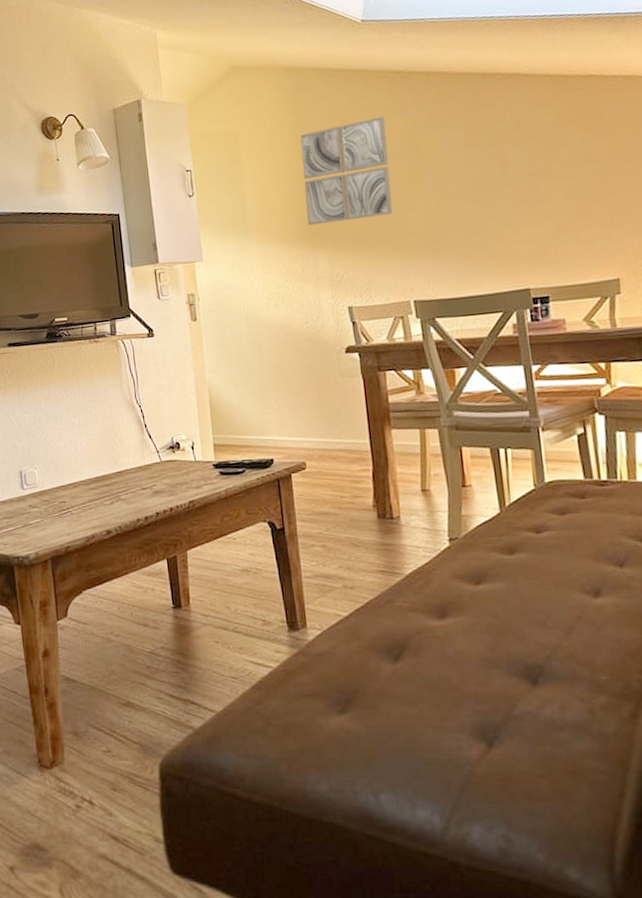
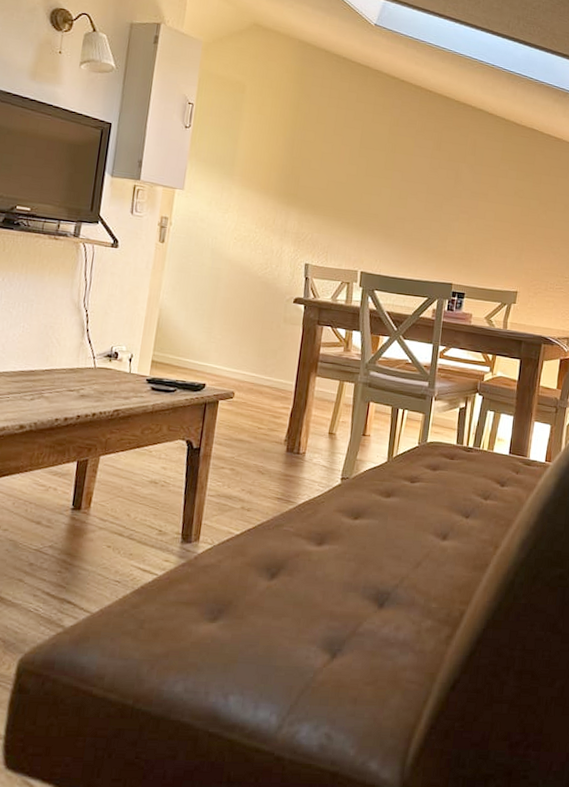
wall art: present [300,117,393,226] -> none [288,103,374,195]

